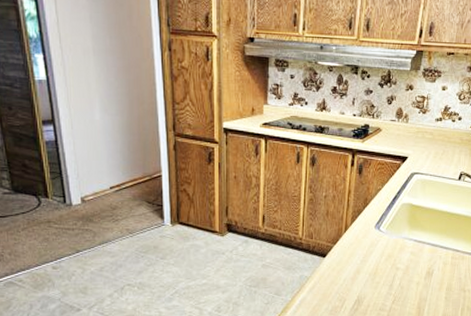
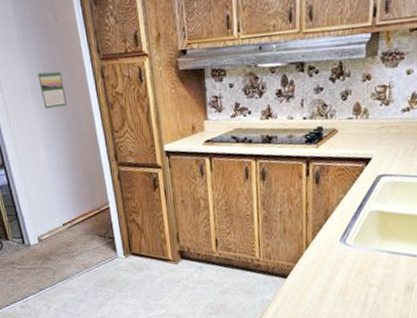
calendar: none [102,35,129,72] -> present [37,70,67,109]

